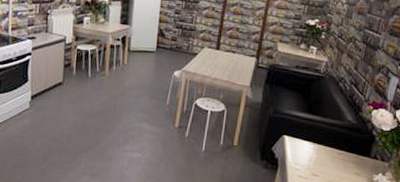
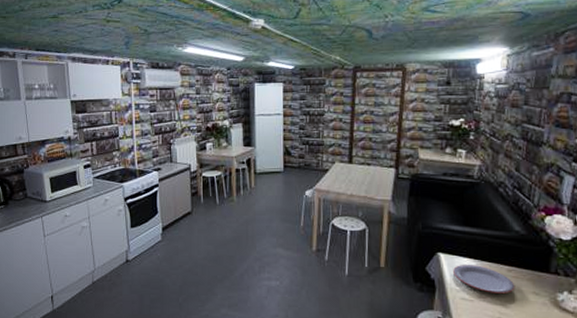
plate: none [294,146,342,173] -> present [453,264,515,294]

